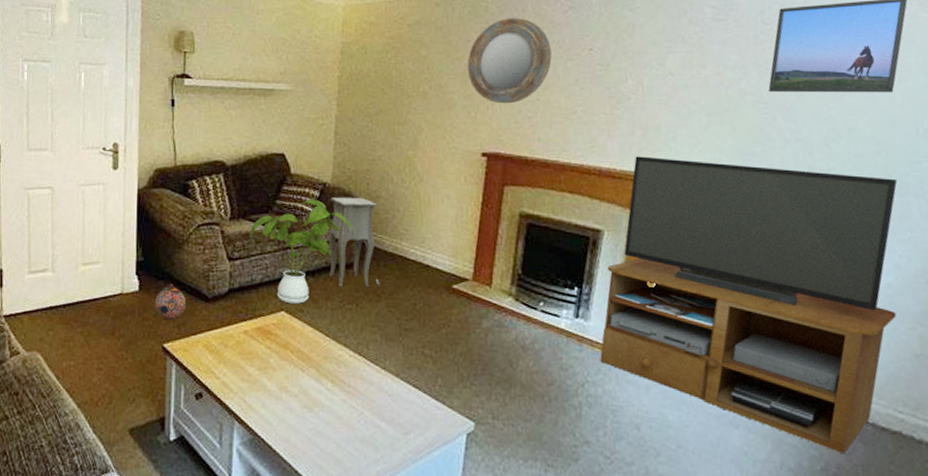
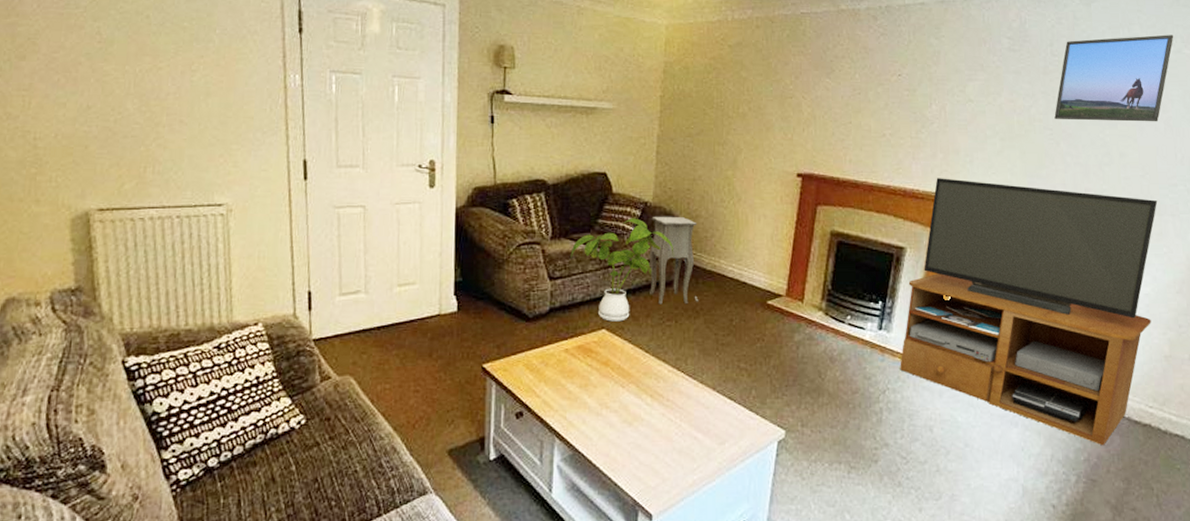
decorative ball: present [154,284,187,320] -> none [473,304,507,340]
home mirror: present [467,18,552,104] -> none [785,42,864,126]

